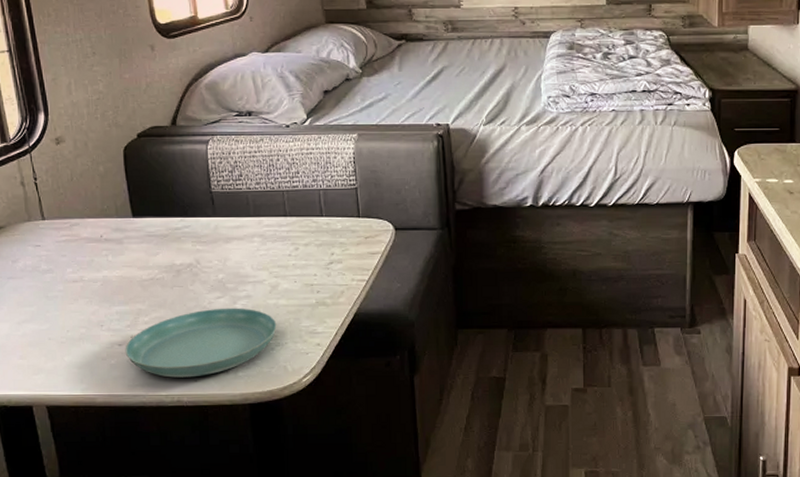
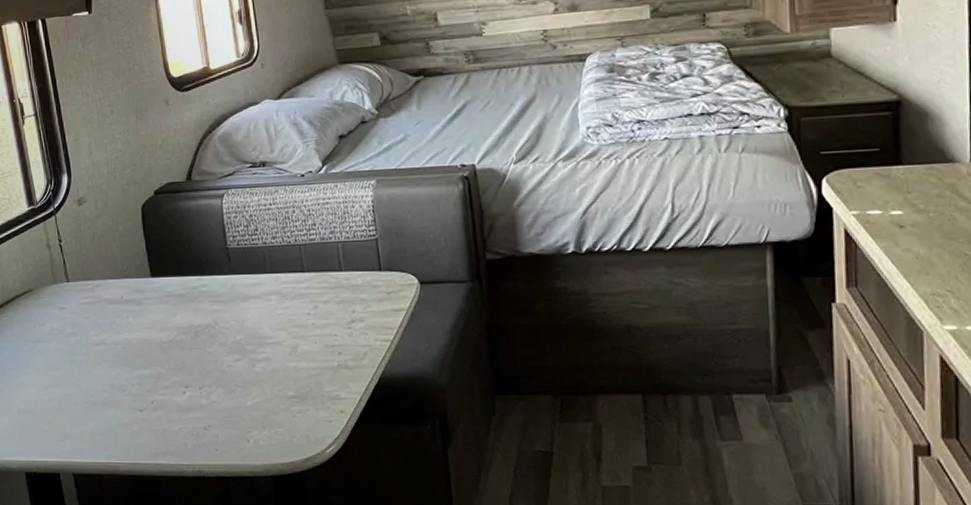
saucer: present [125,307,277,378] -> none [146,371,298,446]

